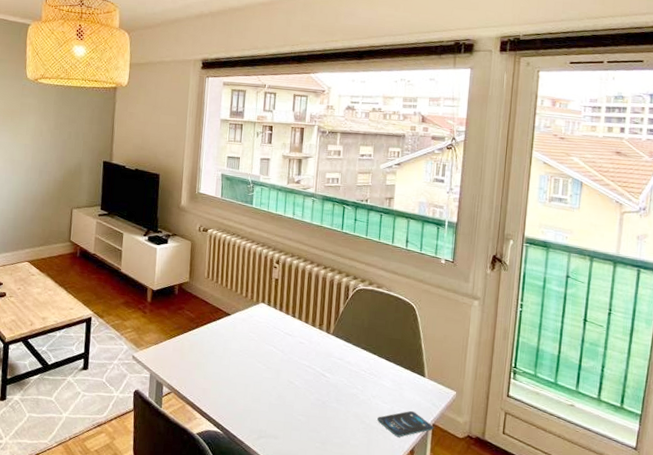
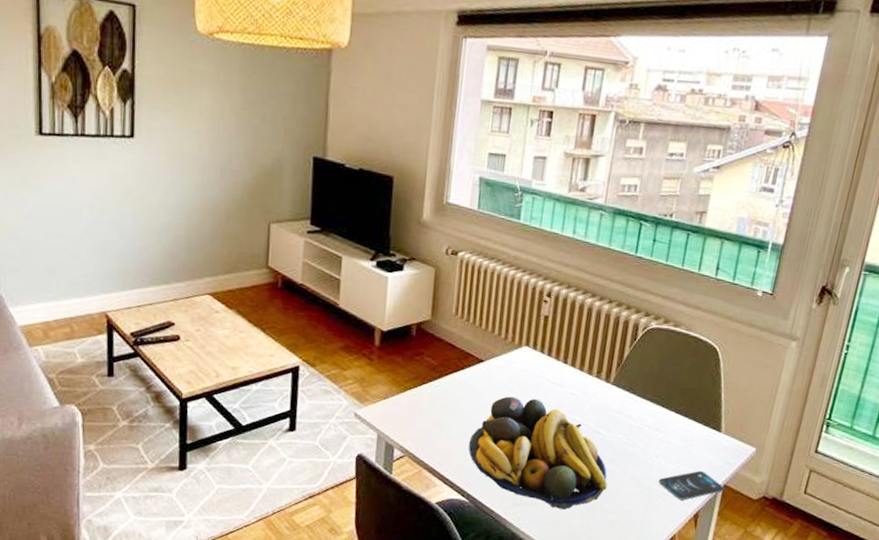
fruit bowl: none [221,343,335,443] -> present [468,396,608,510]

